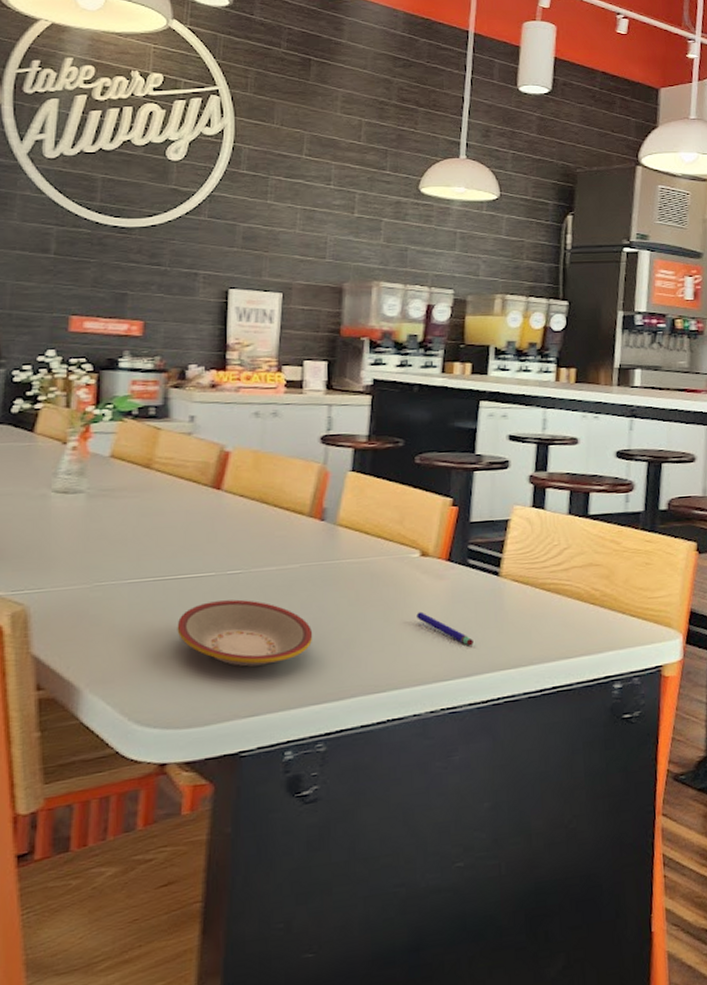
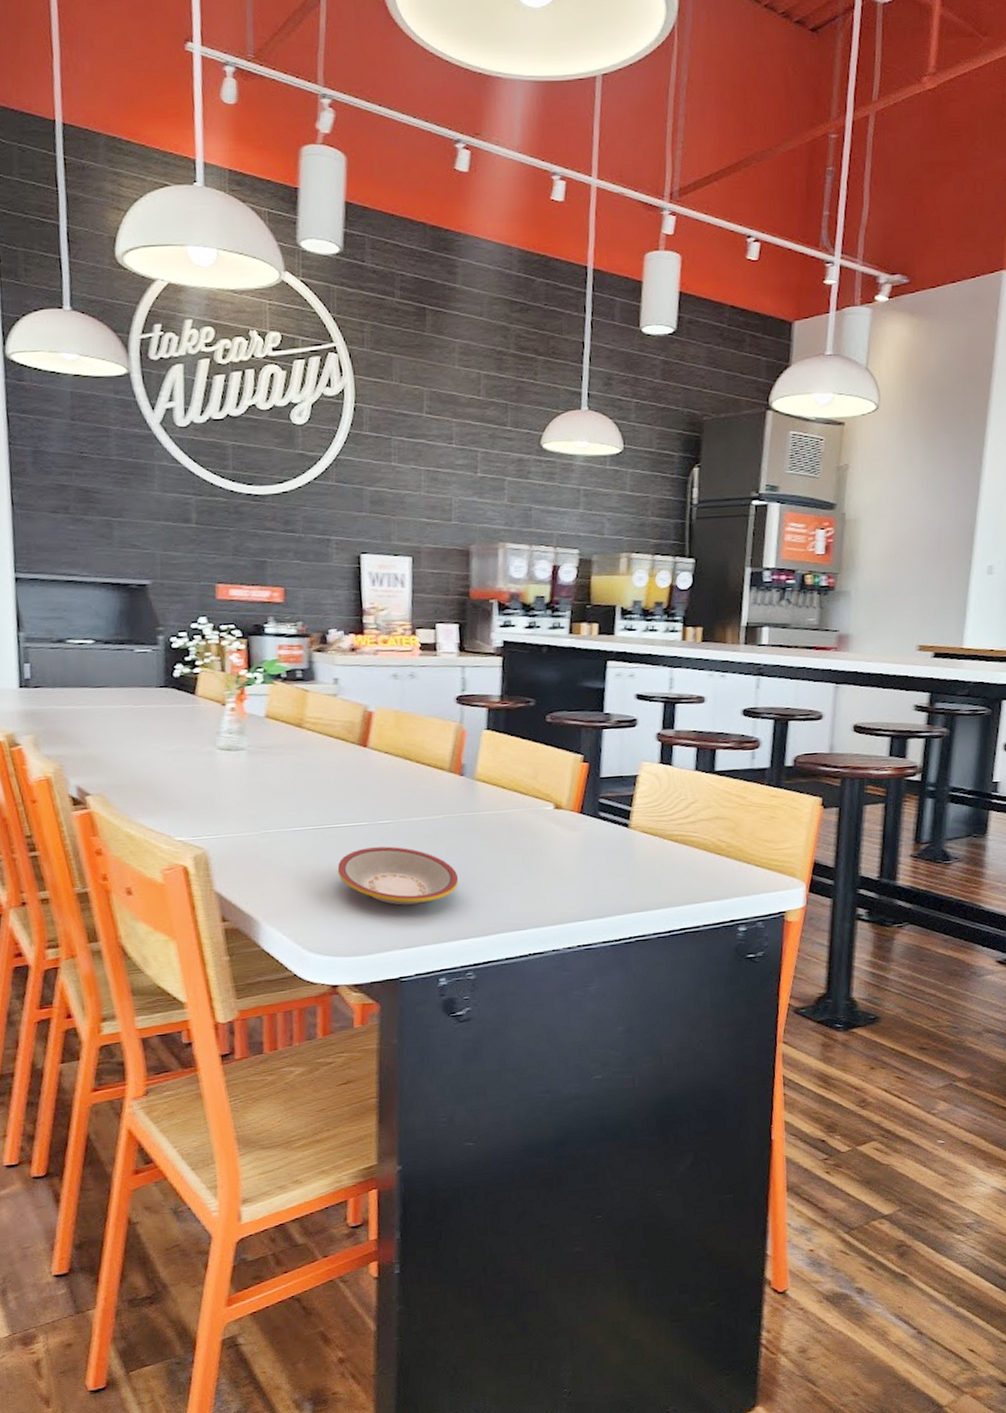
pen: present [416,611,473,646] -> none [552,859,606,891]

